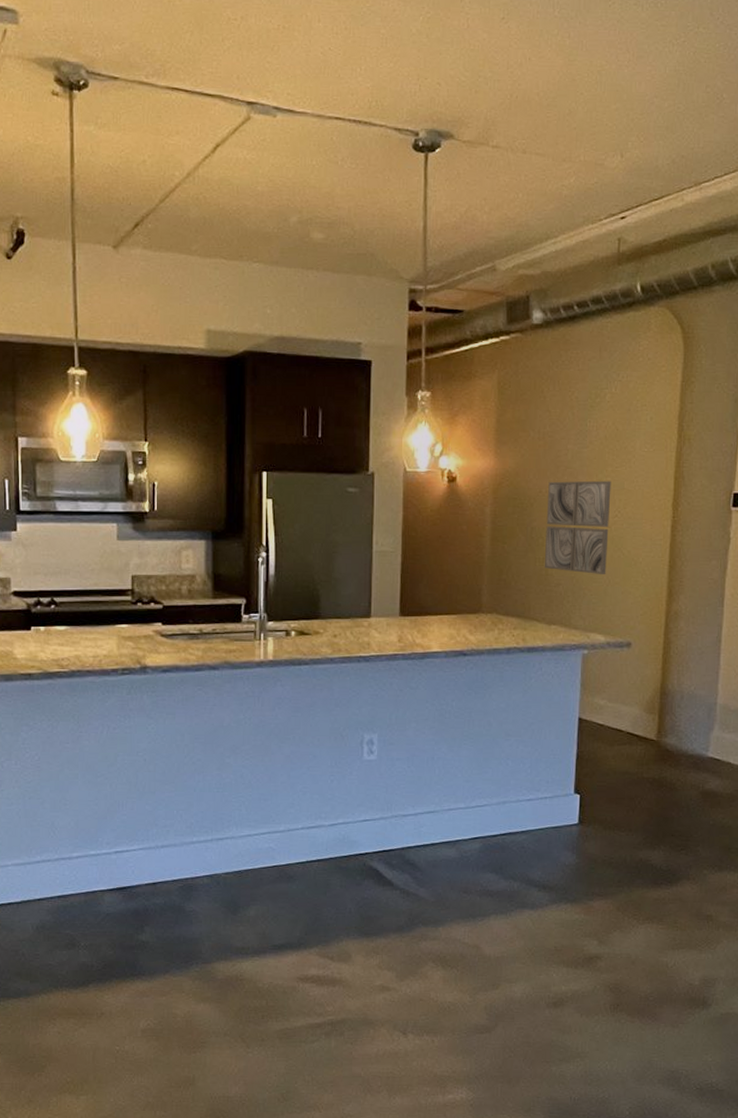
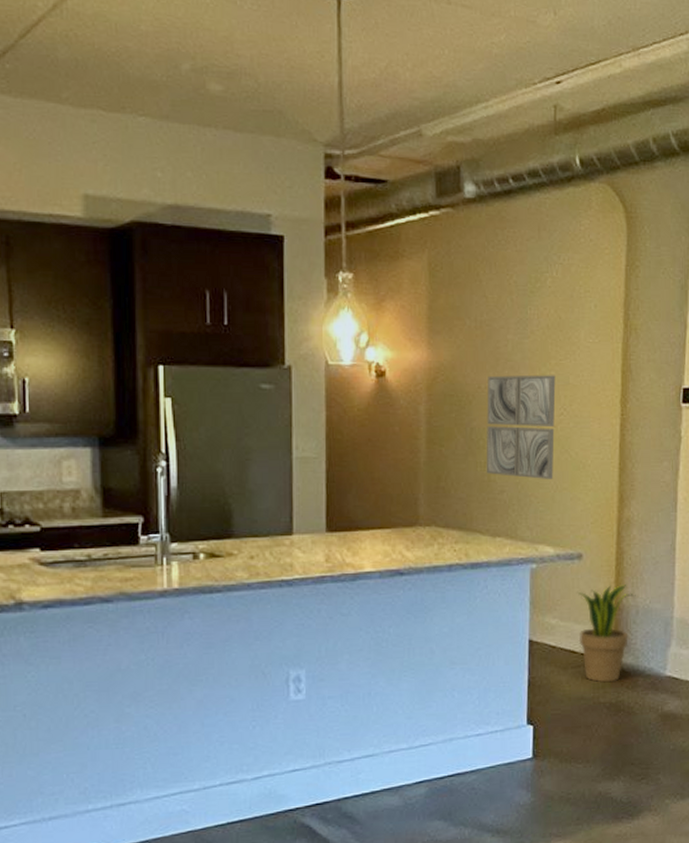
potted plant: none [625,672,681,760] -> present [577,585,636,683]

